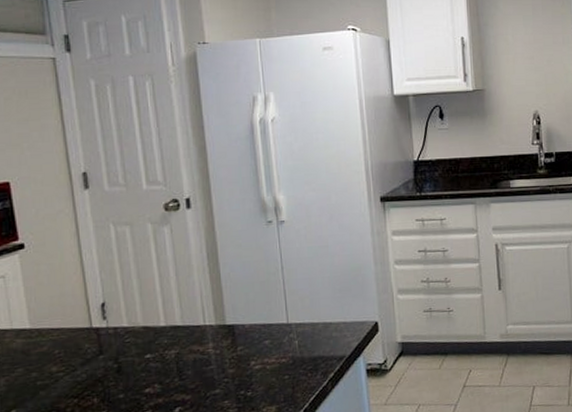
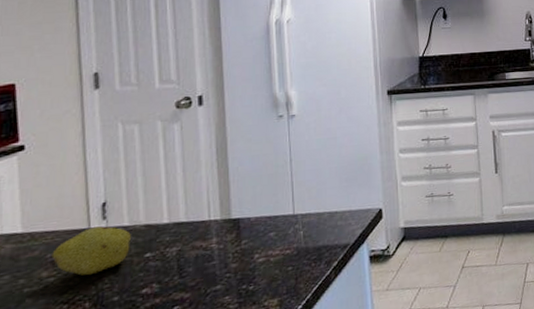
fruit: none [58,326,131,373] -> present [49,226,131,276]

